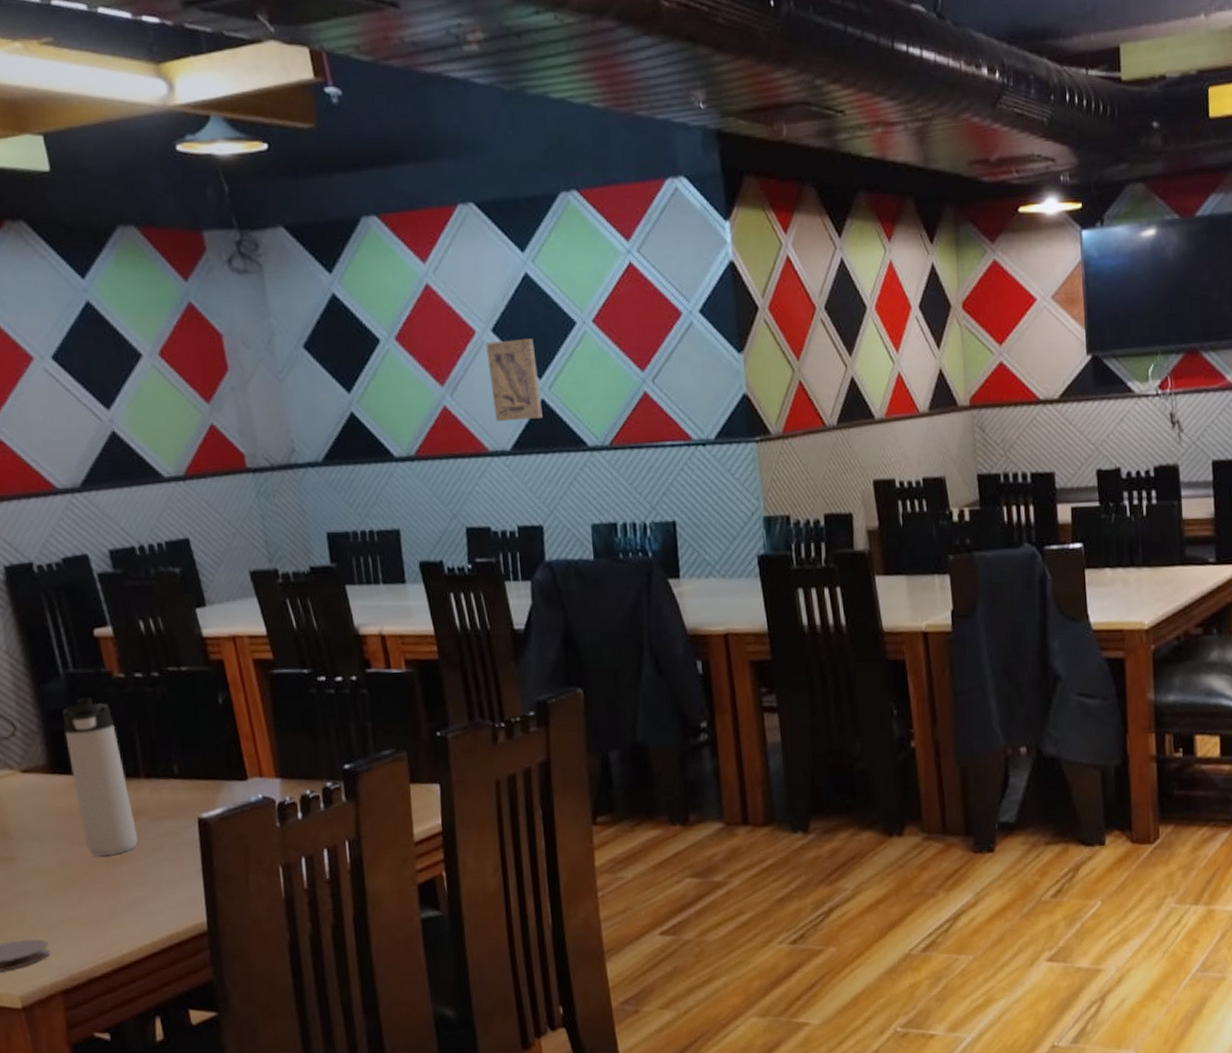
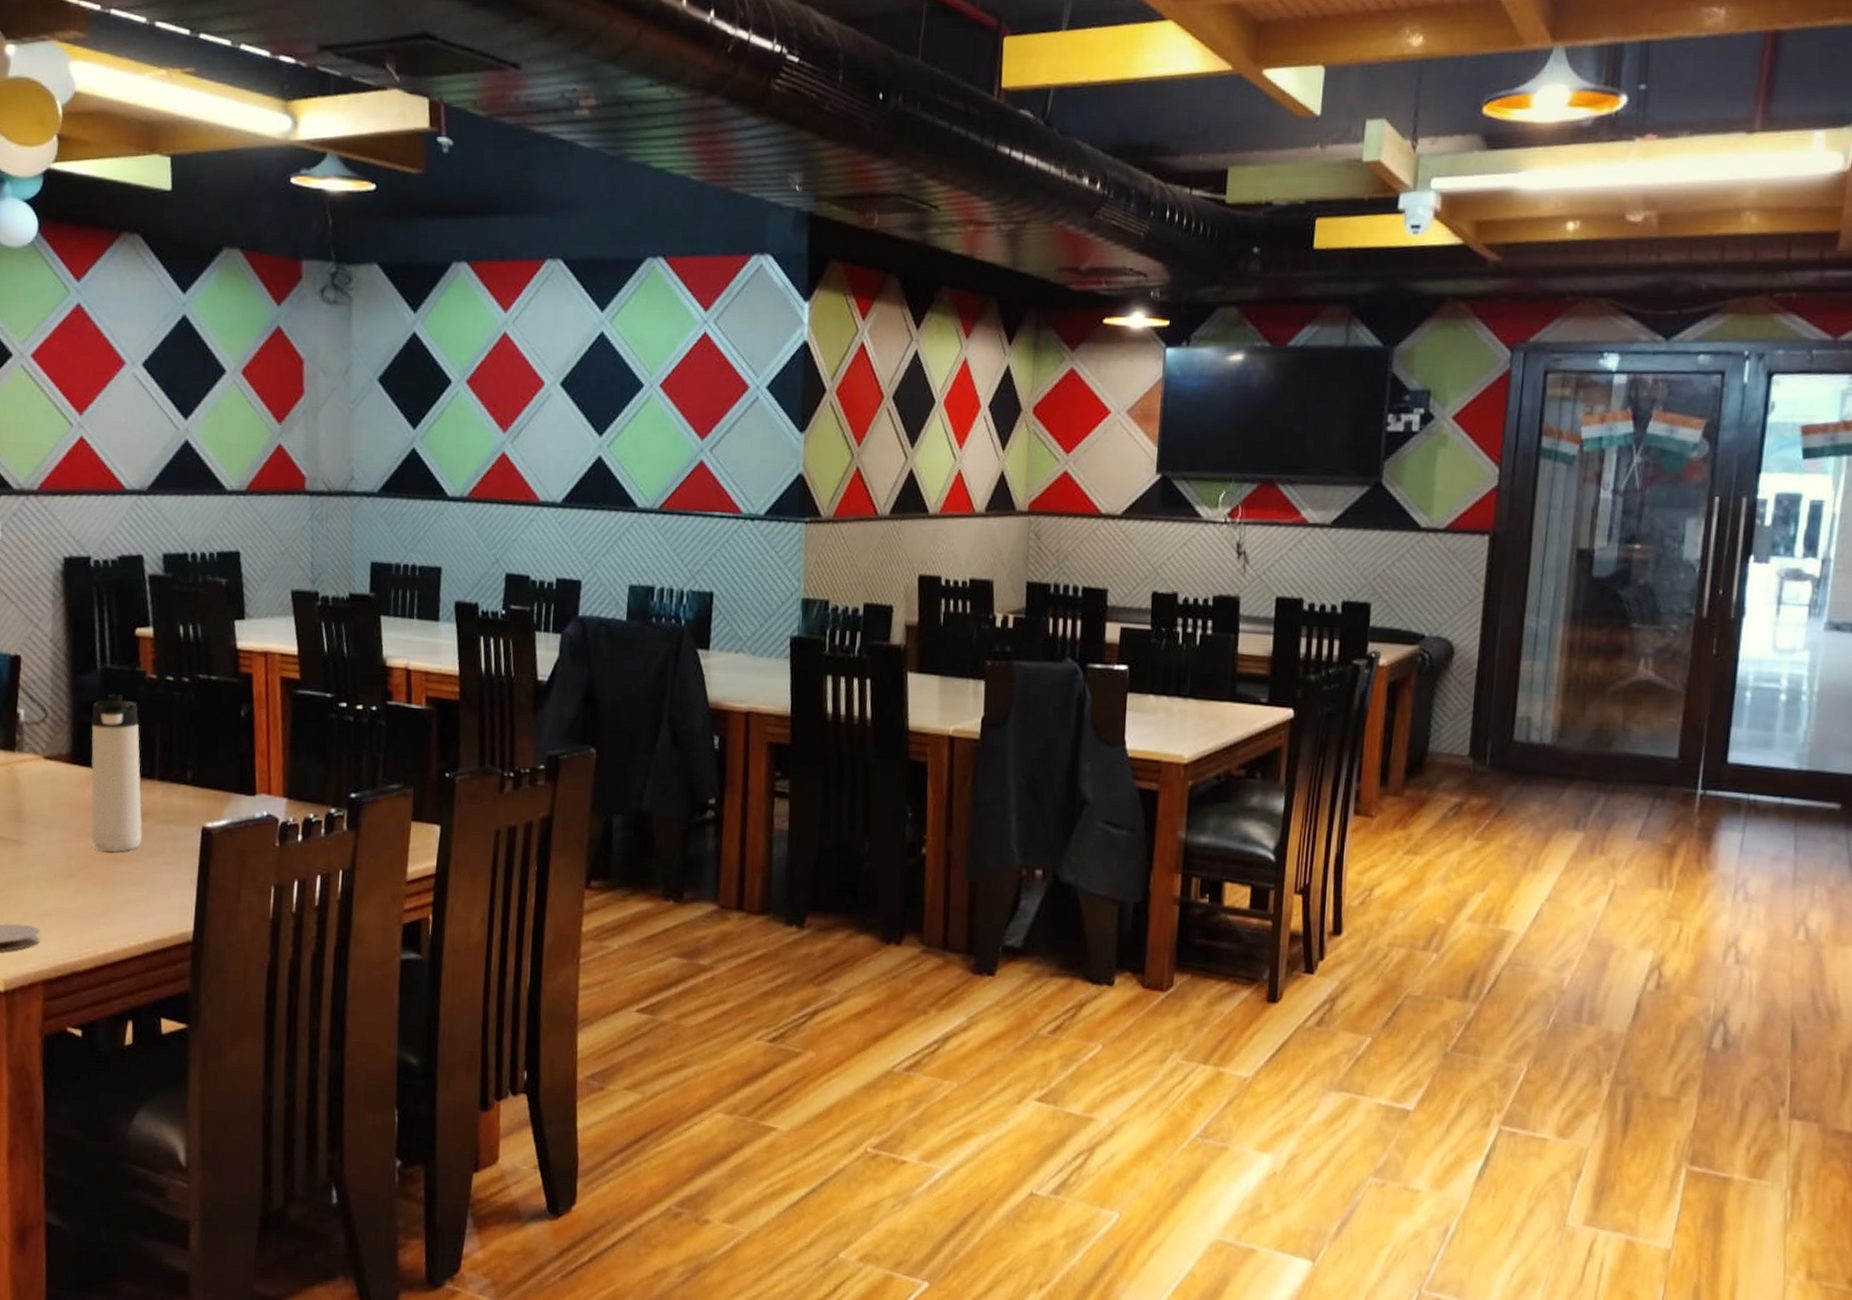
wall art: present [486,338,543,422] -> none [550,395,600,475]

